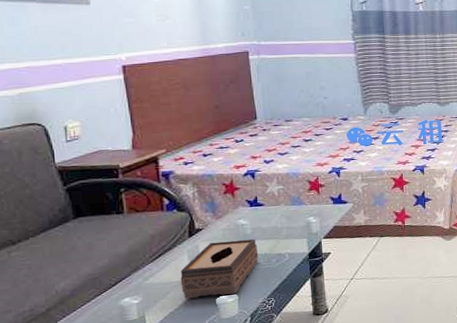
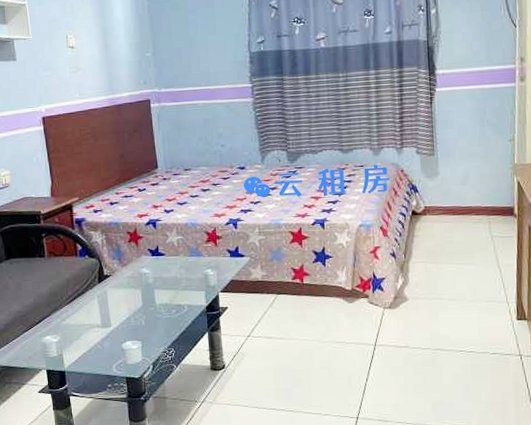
tissue box: present [180,238,259,299] -> none [91,288,160,342]

